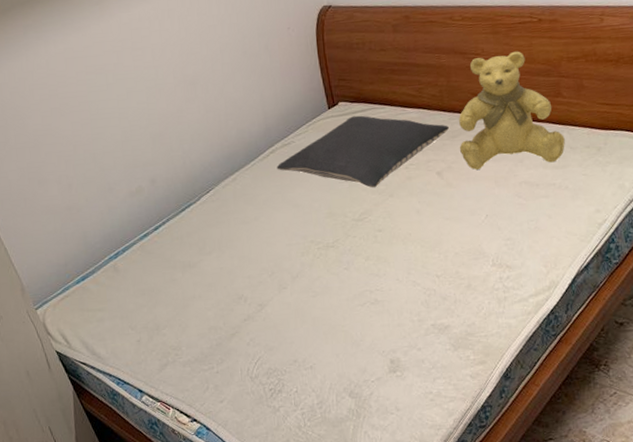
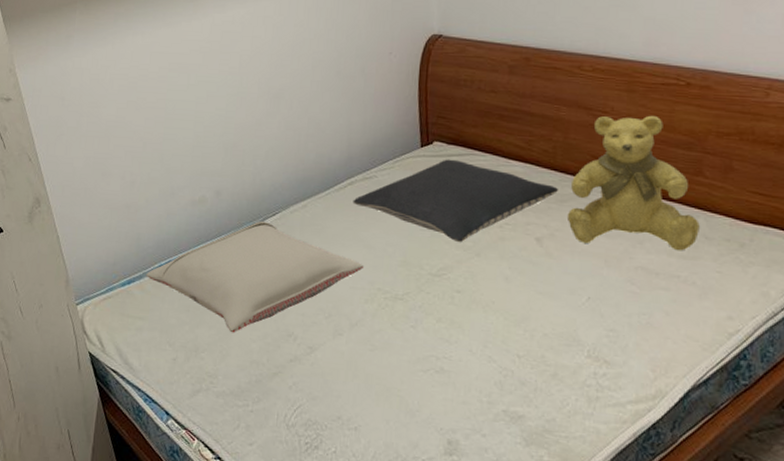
pillow: none [98,199,296,306] -> present [146,220,364,333]

